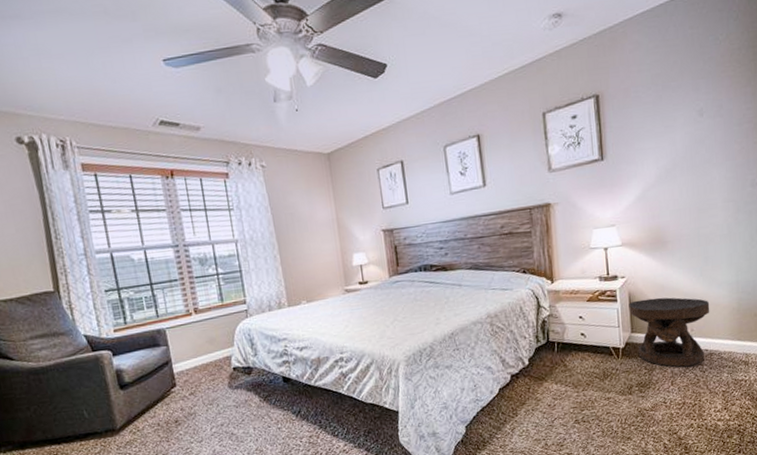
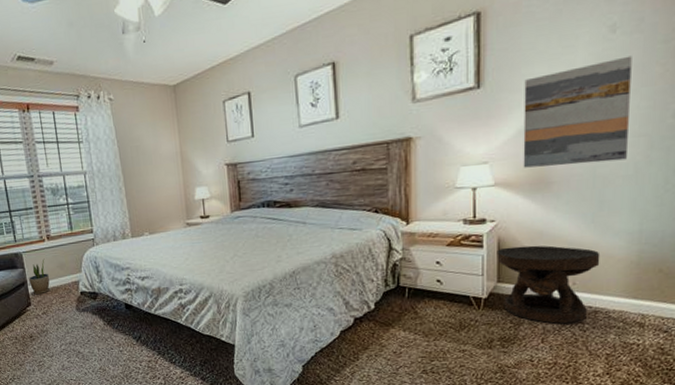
potted plant: none [174,334,198,374] -> present [29,258,50,295]
wall art: none [638,135,721,230] -> present [523,55,632,168]

